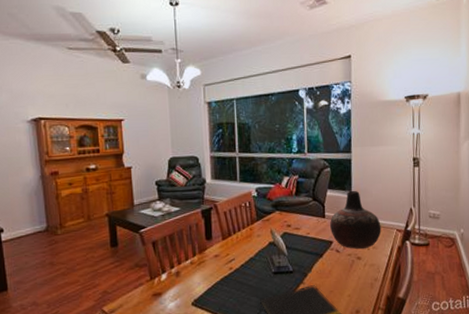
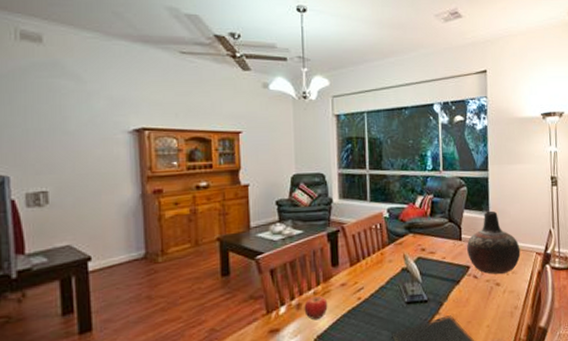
fruit: none [182,265,203,286] -> present [304,295,328,320]

